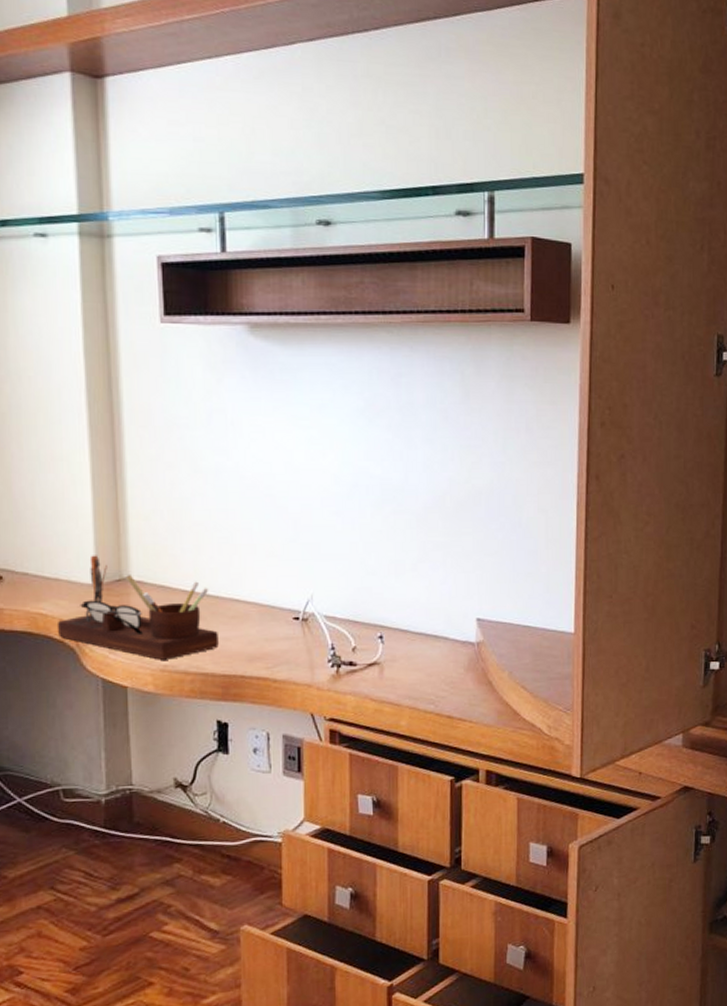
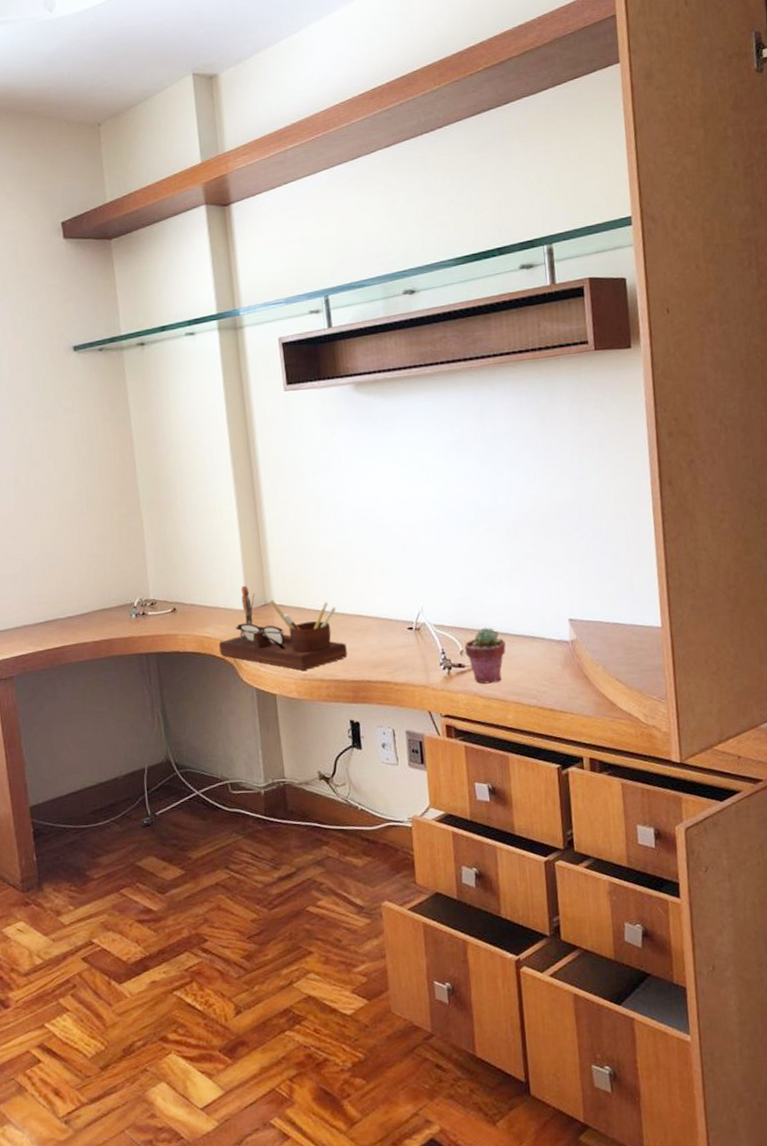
potted succulent: none [357,622,405,686] -> present [464,627,506,684]

